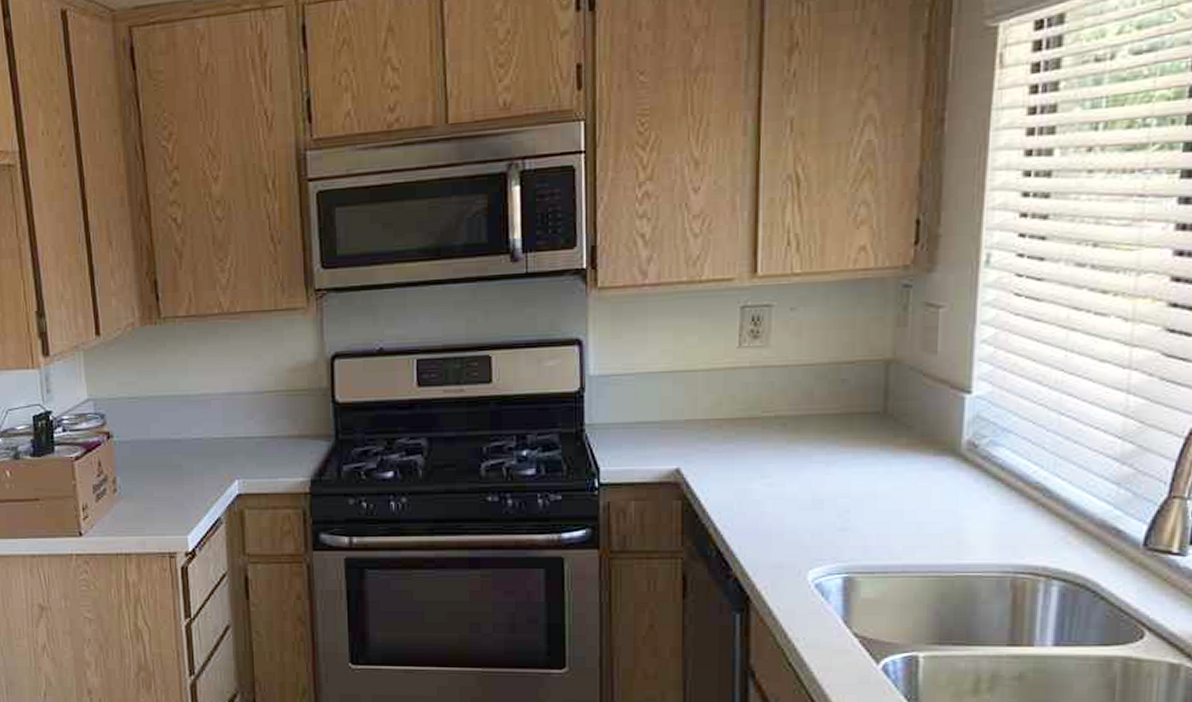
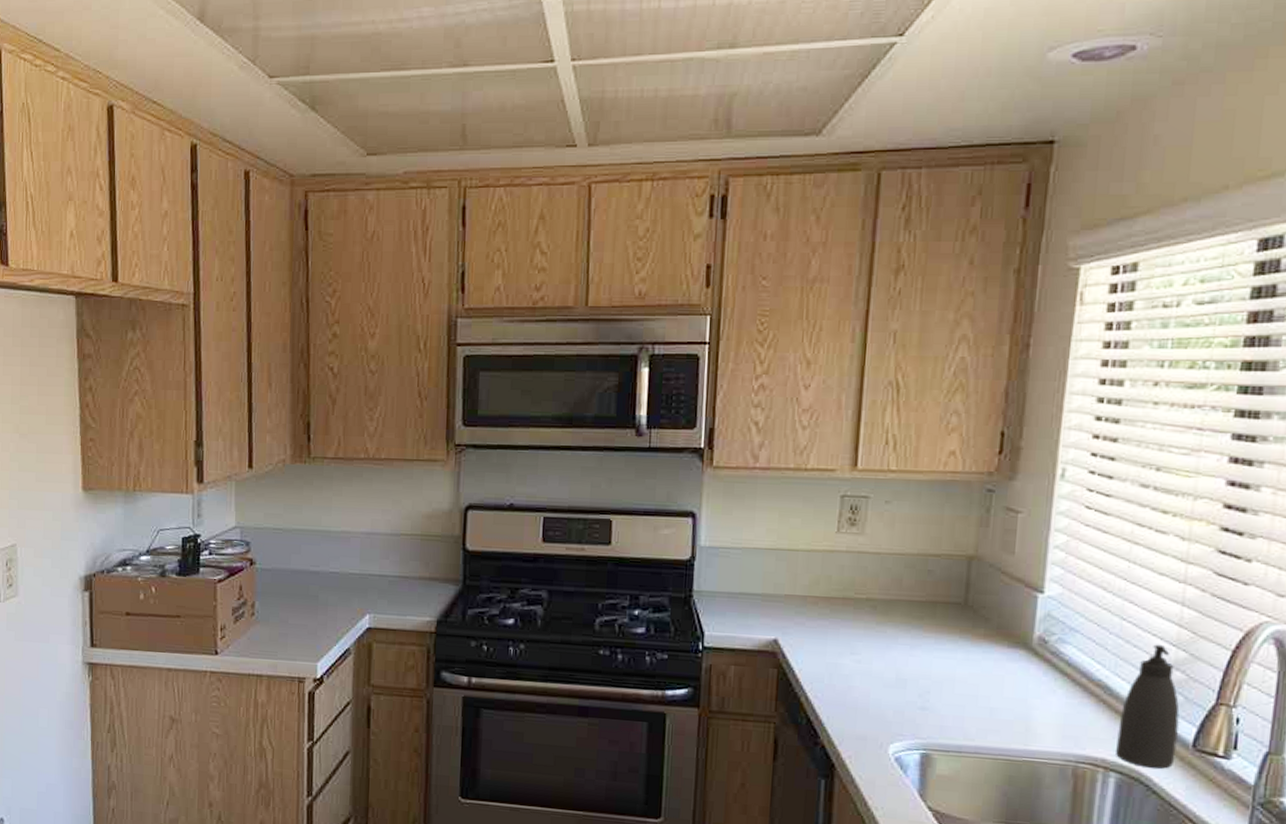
soap dispenser: none [1058,438,1128,572] -> present [1116,644,1180,768]

